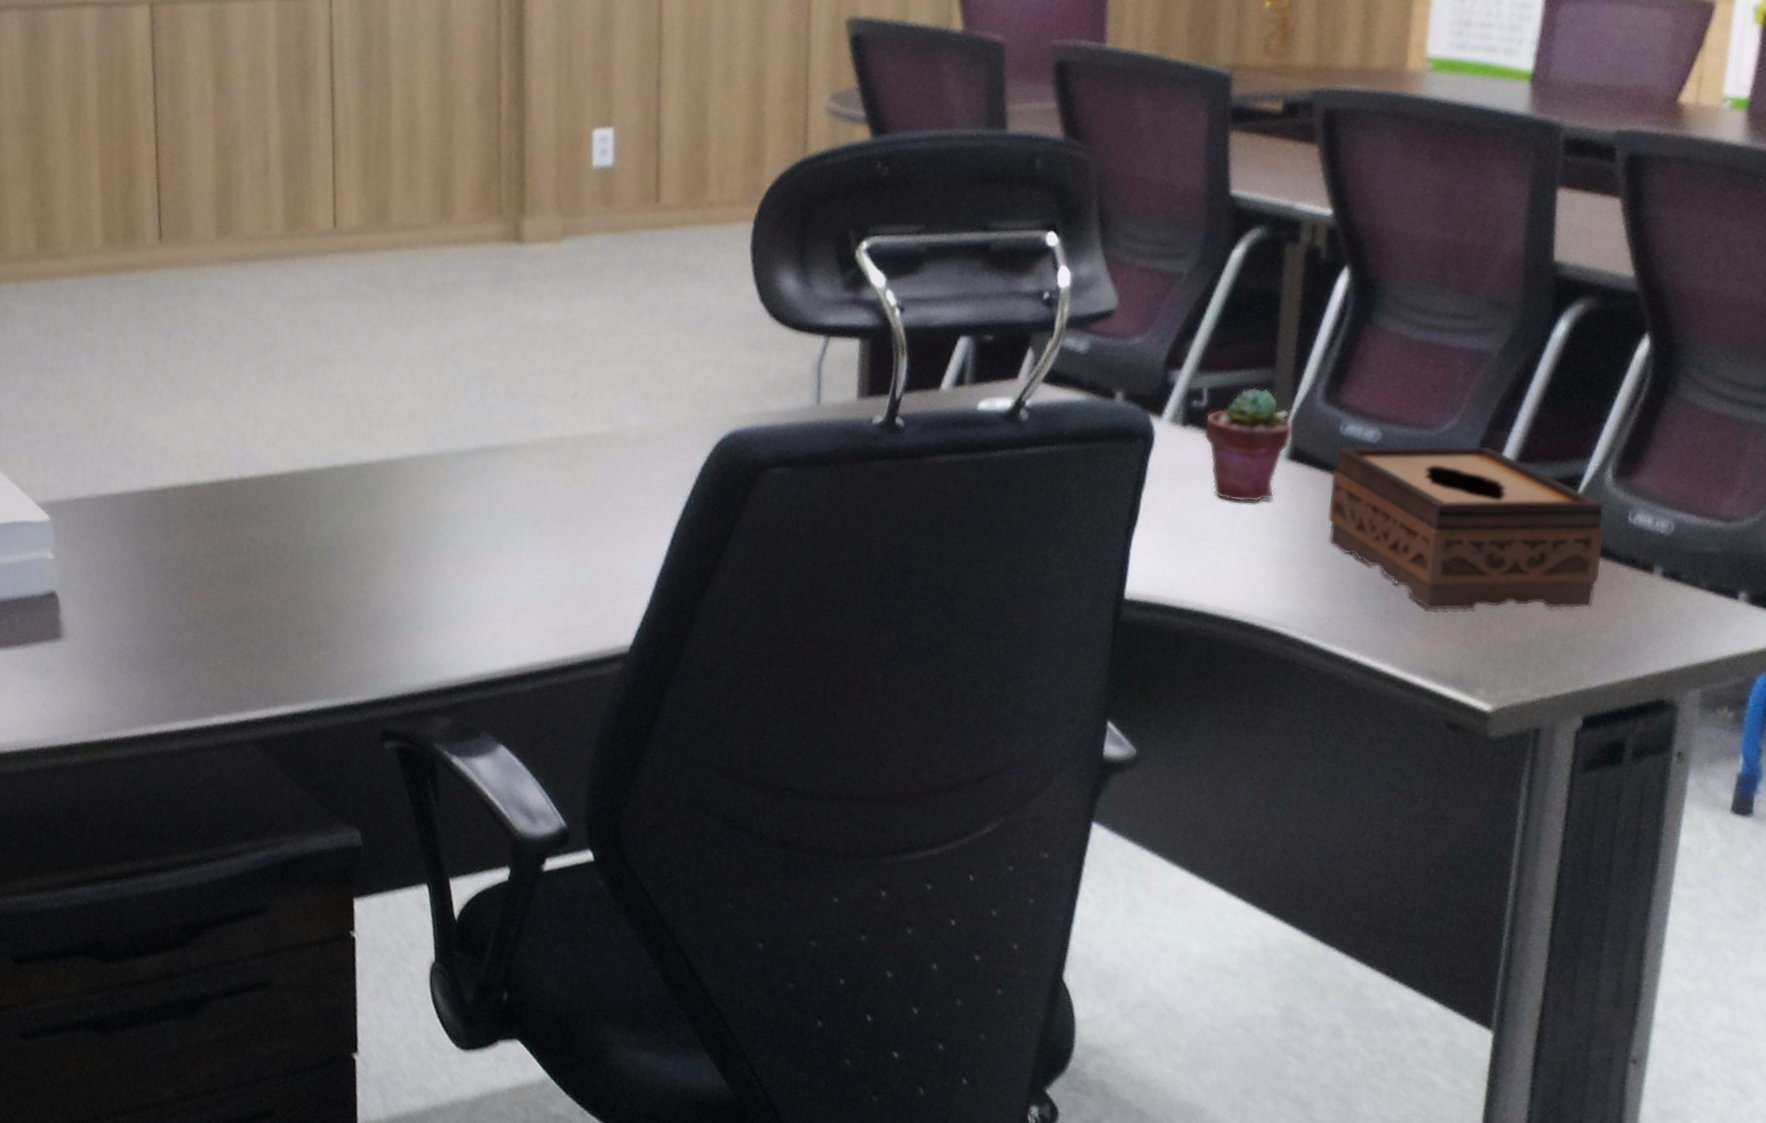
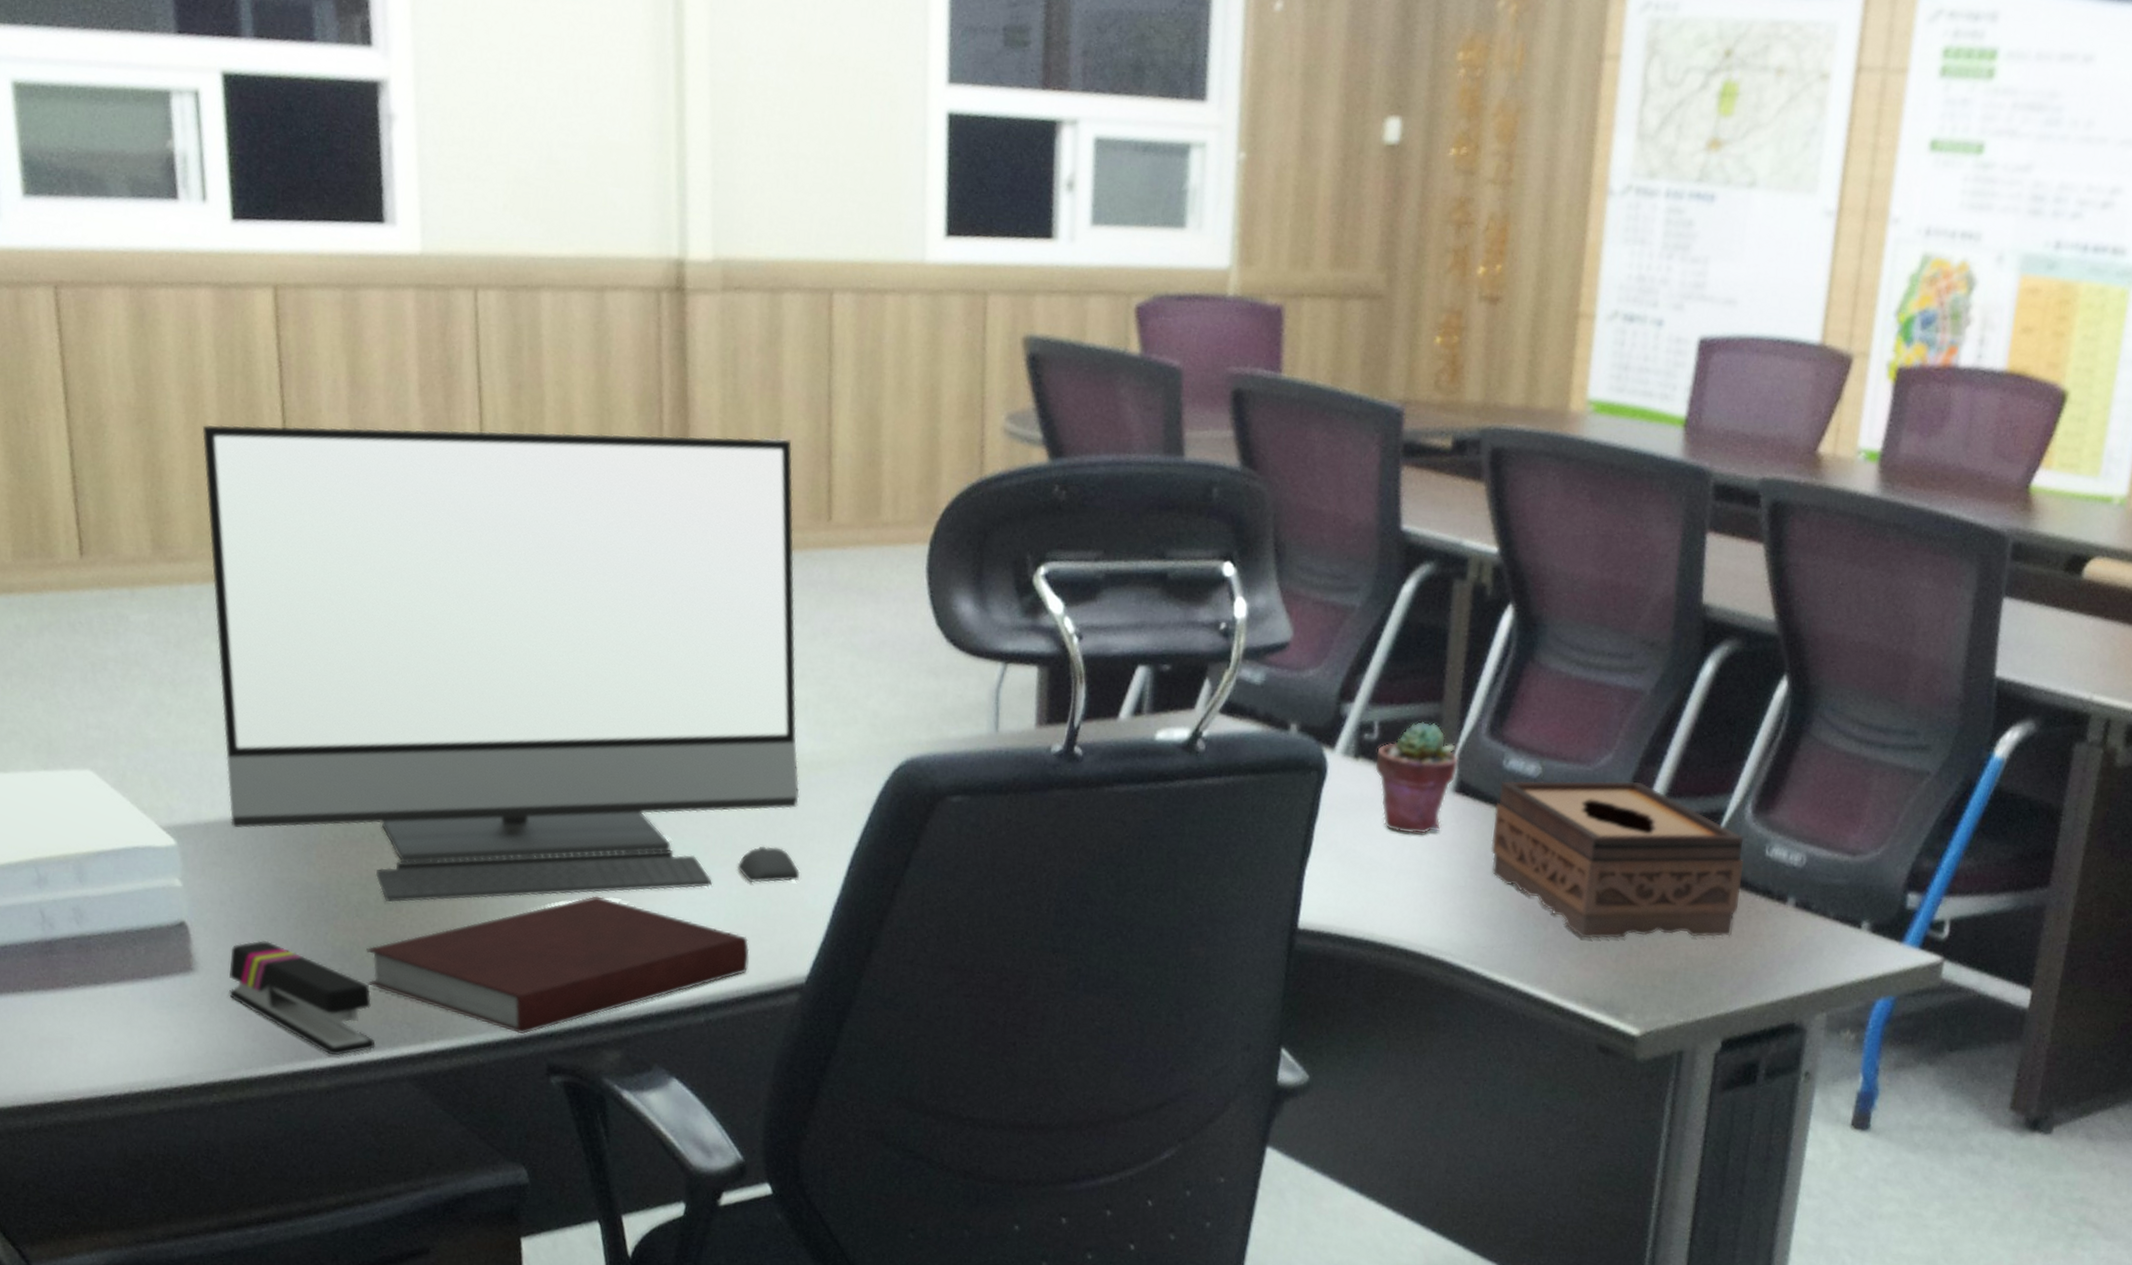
monitor: none [83,125,626,574] -> present [202,424,801,903]
stapler: none [92,609,223,719] -> present [228,940,375,1056]
notebook: none [217,567,576,701] -> present [366,896,750,1035]

